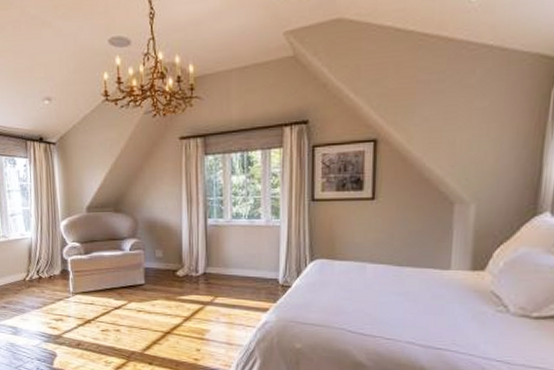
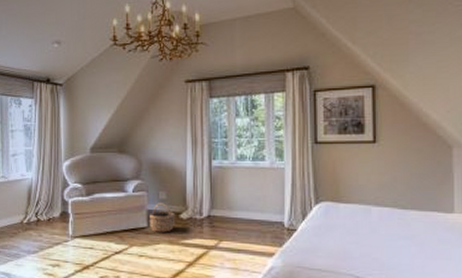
wicker basket: none [147,261,172,289] -> present [150,203,176,232]

